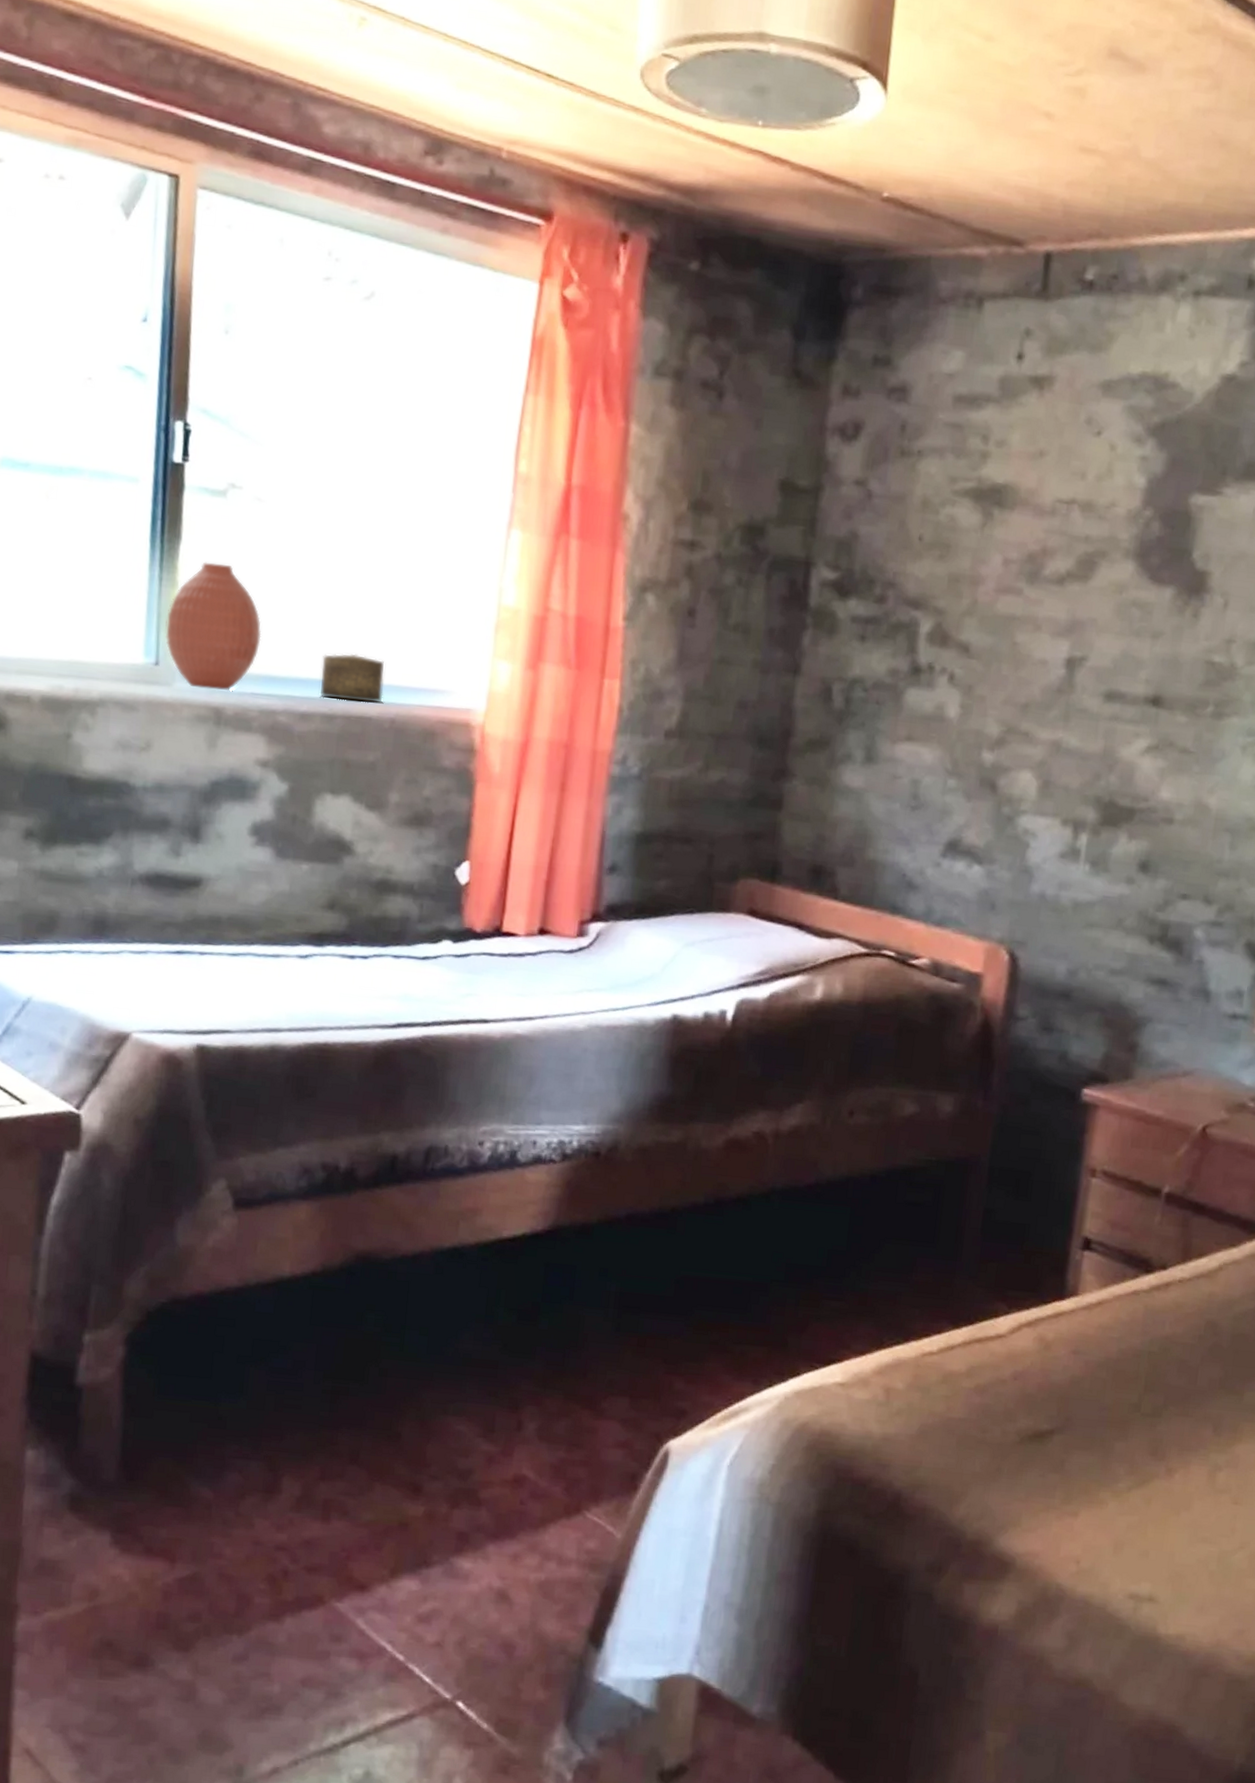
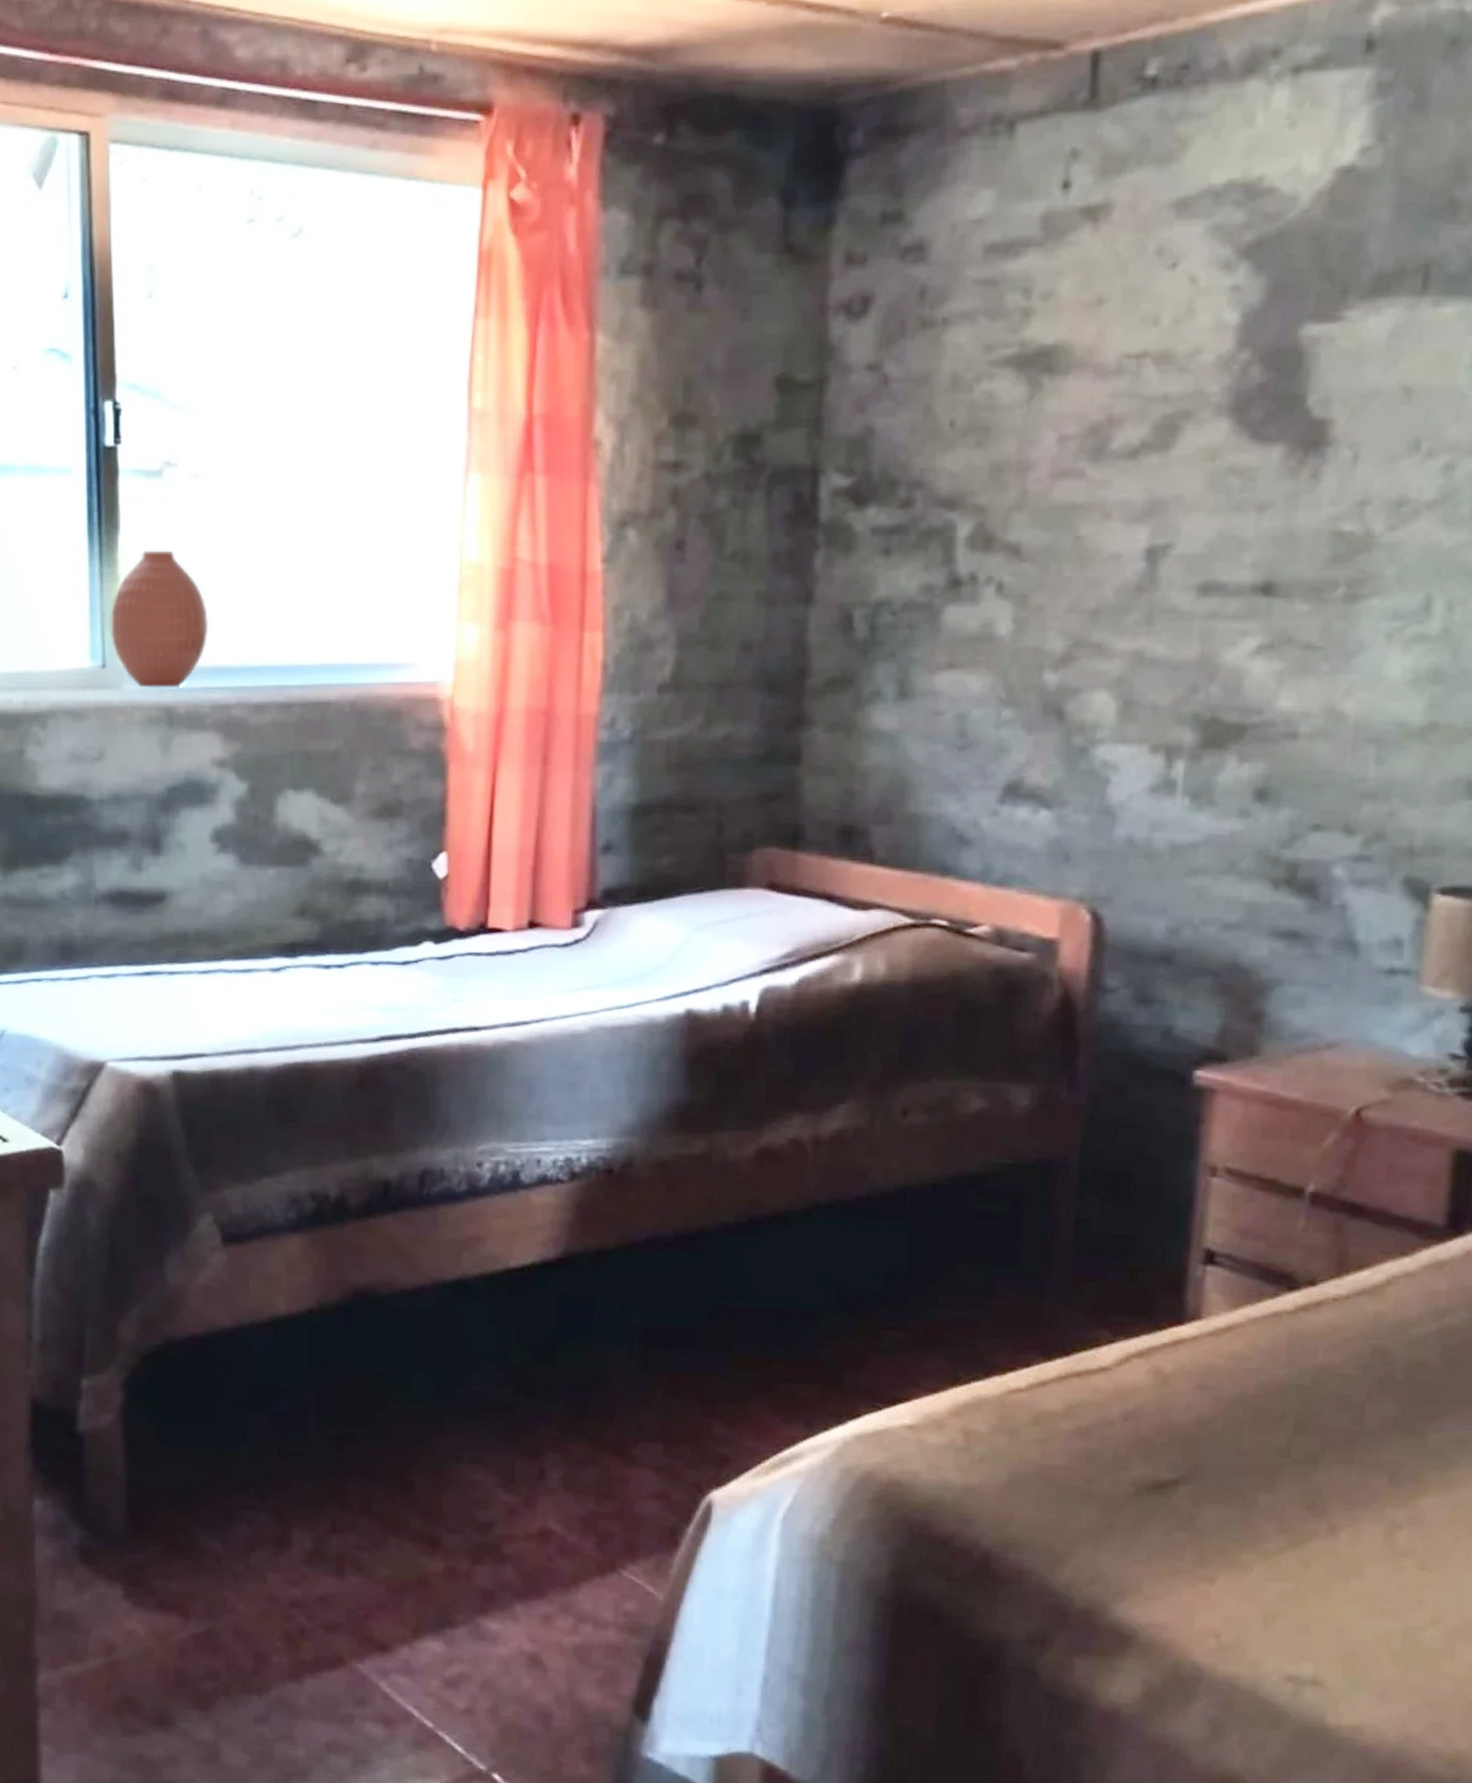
decorative box: present [320,653,384,703] -> none [274,633,342,686]

